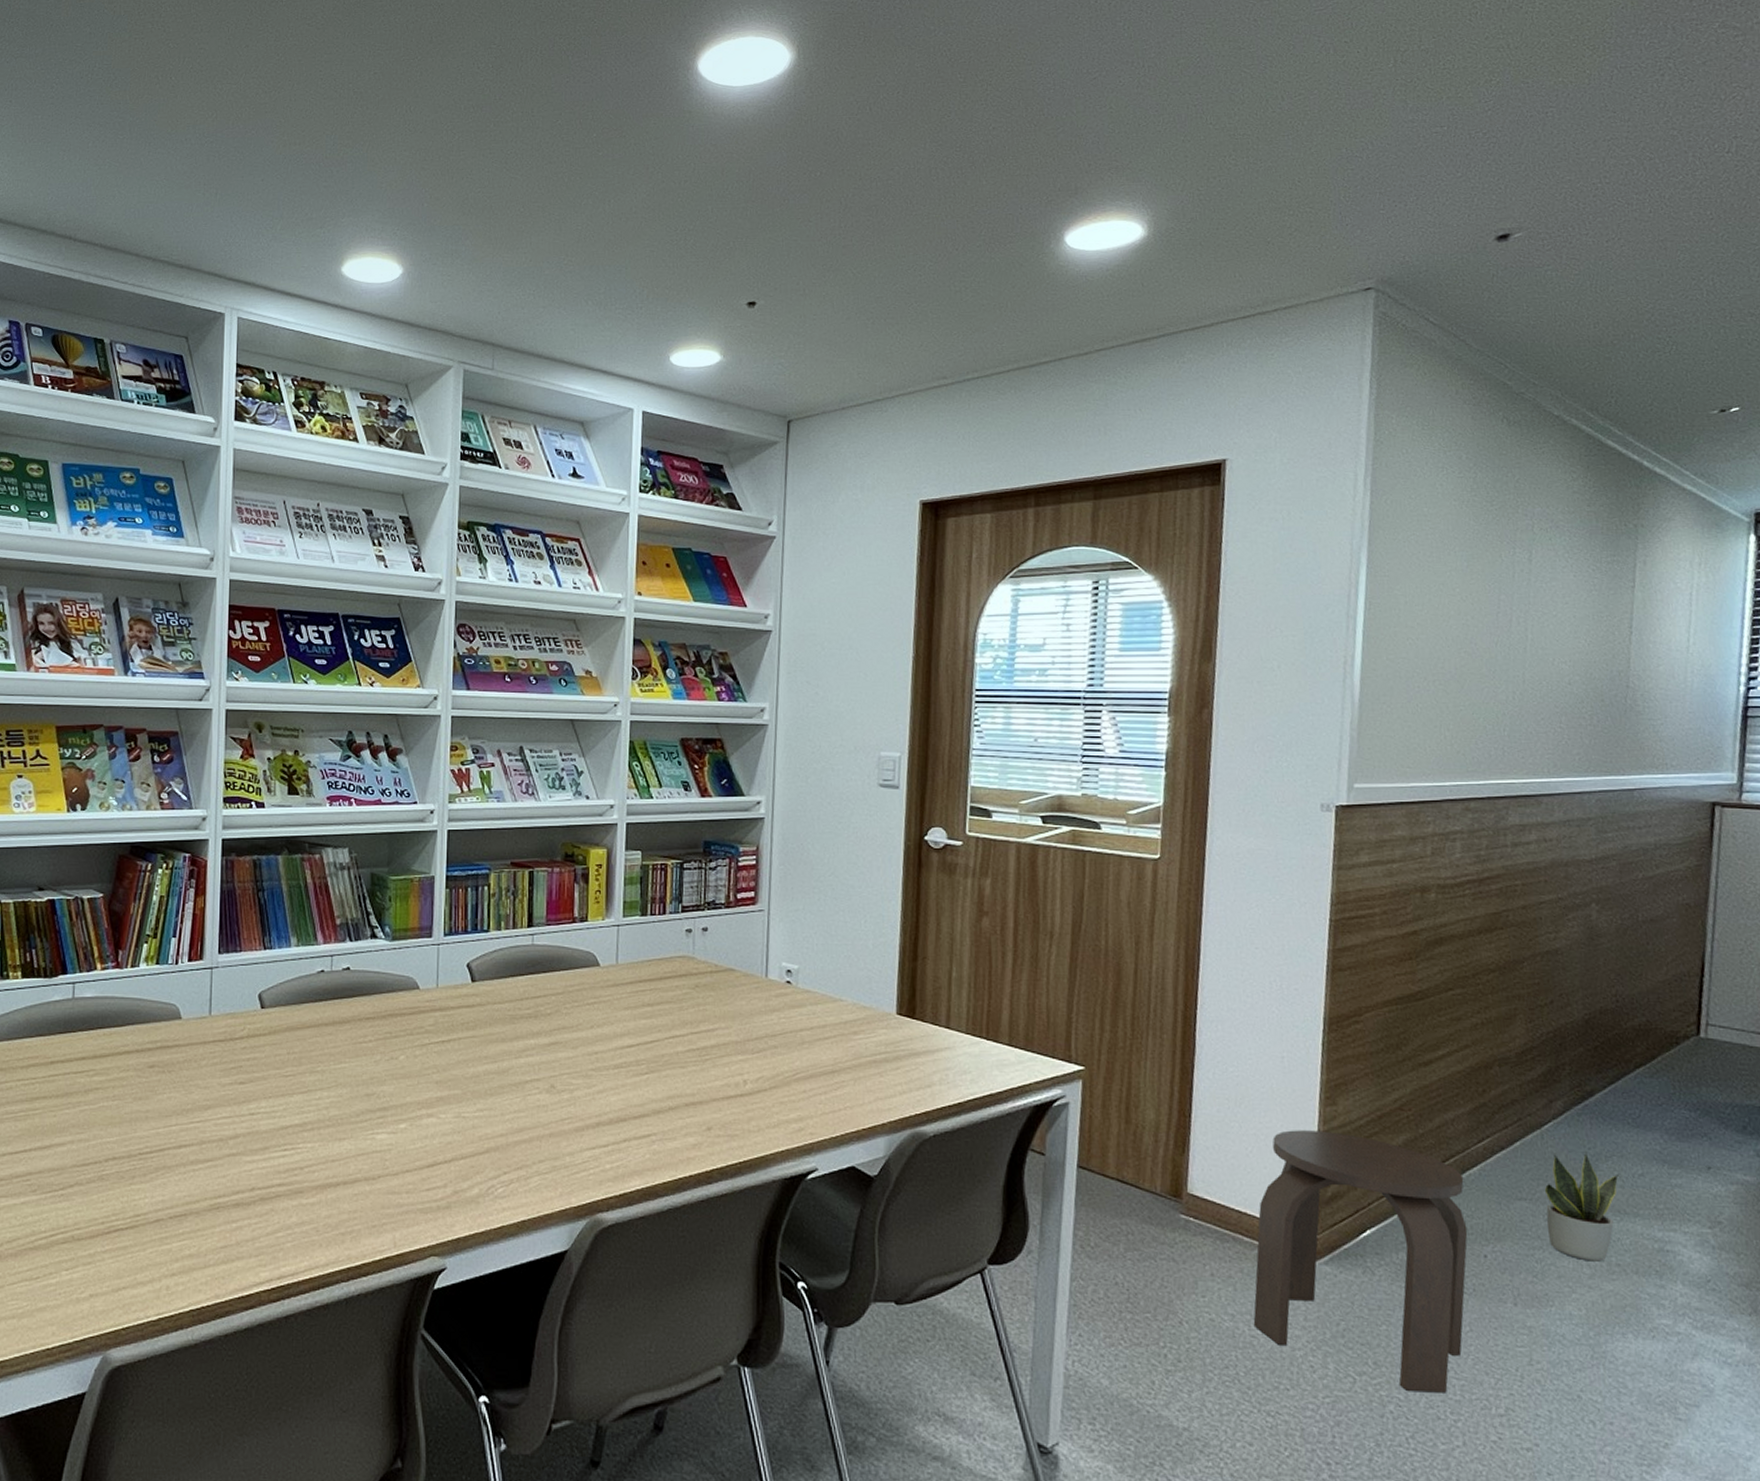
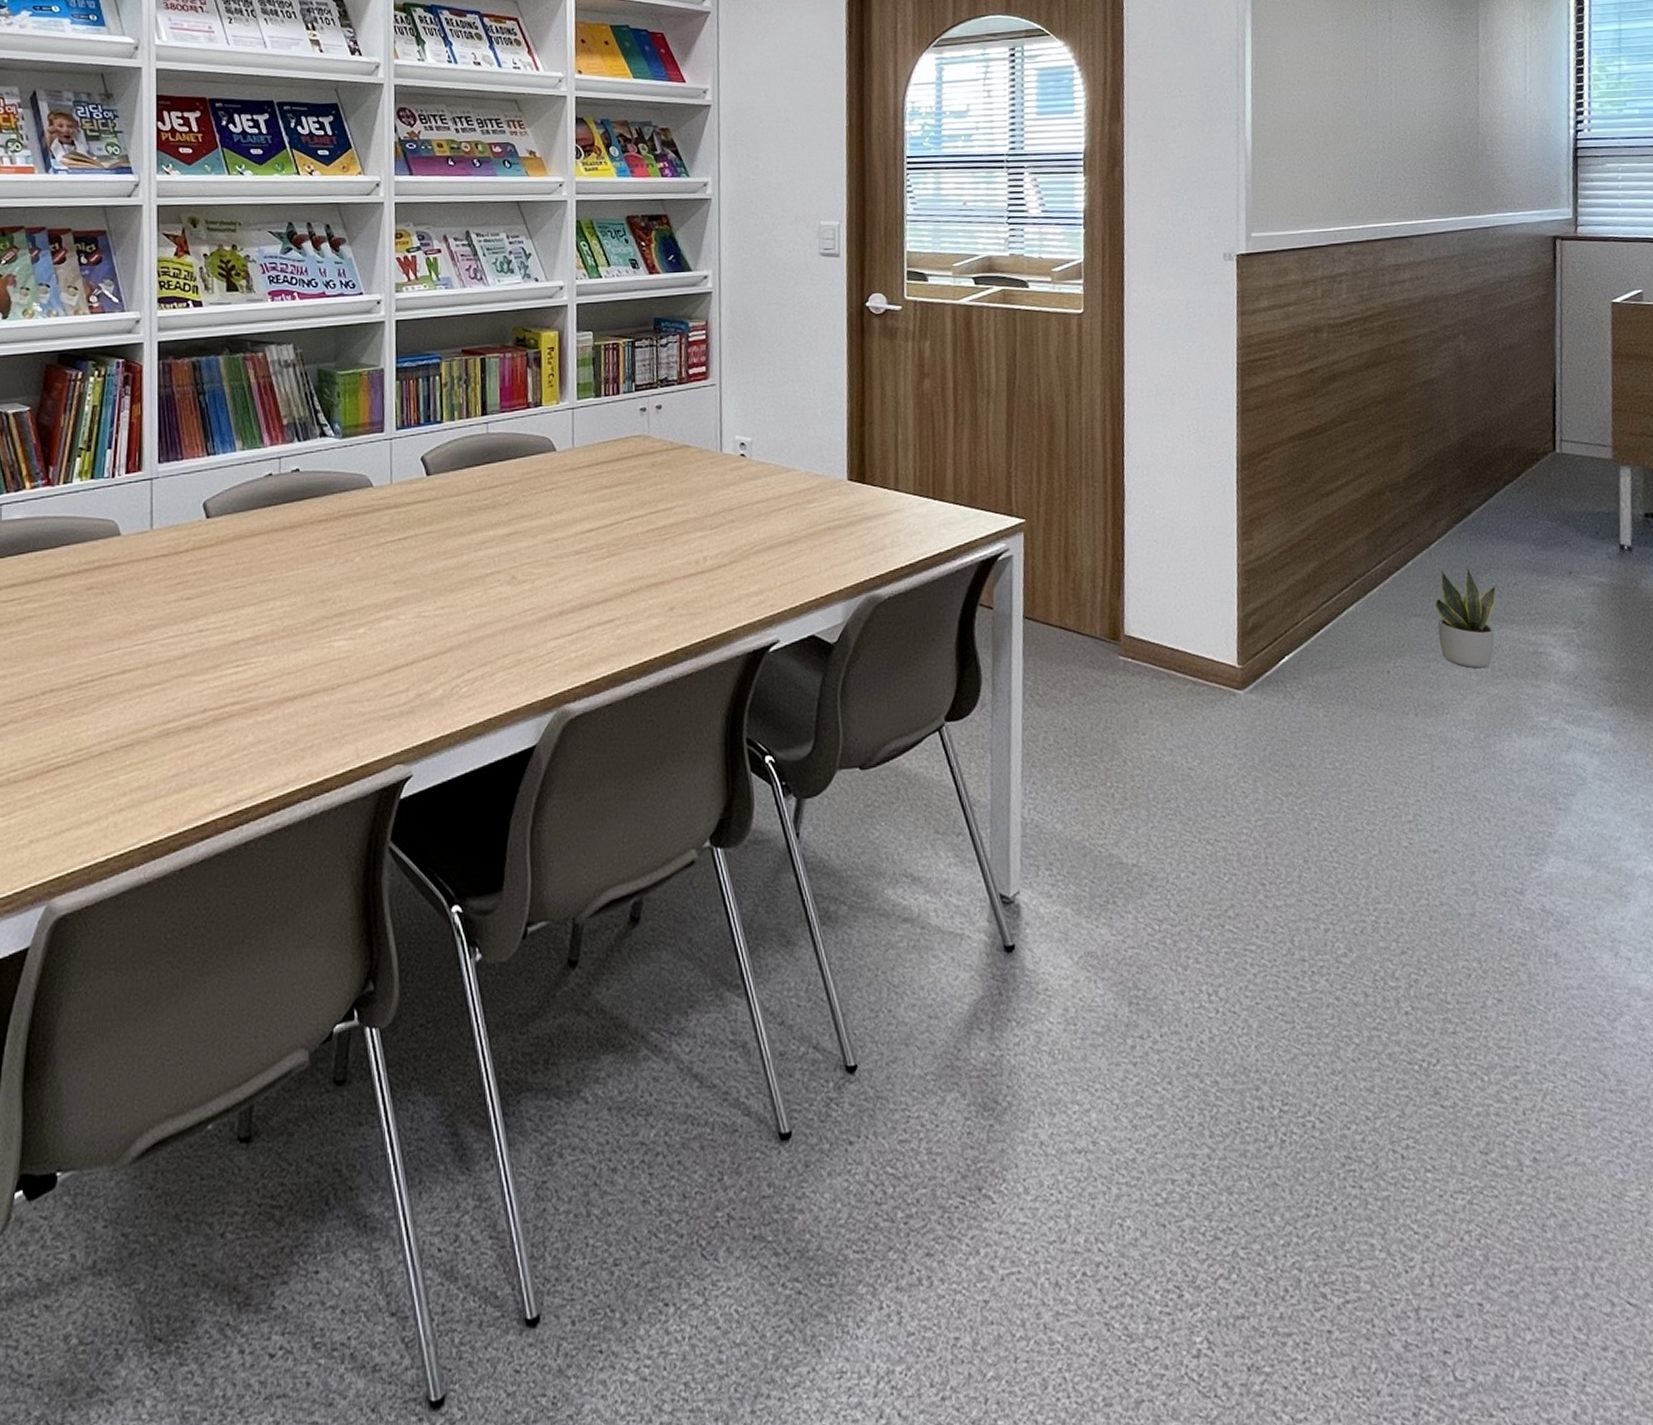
stool: present [1253,1130,1468,1393] -> none [1189,564,1373,807]

